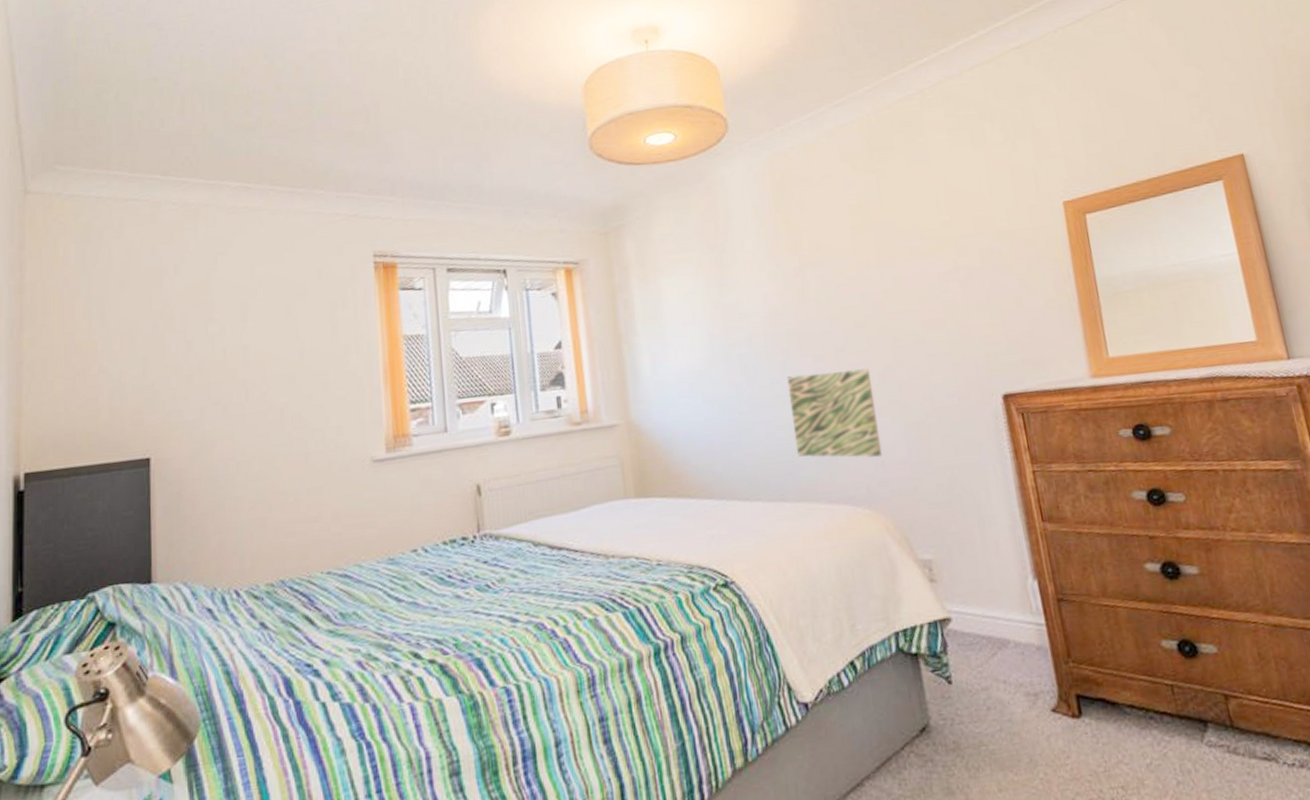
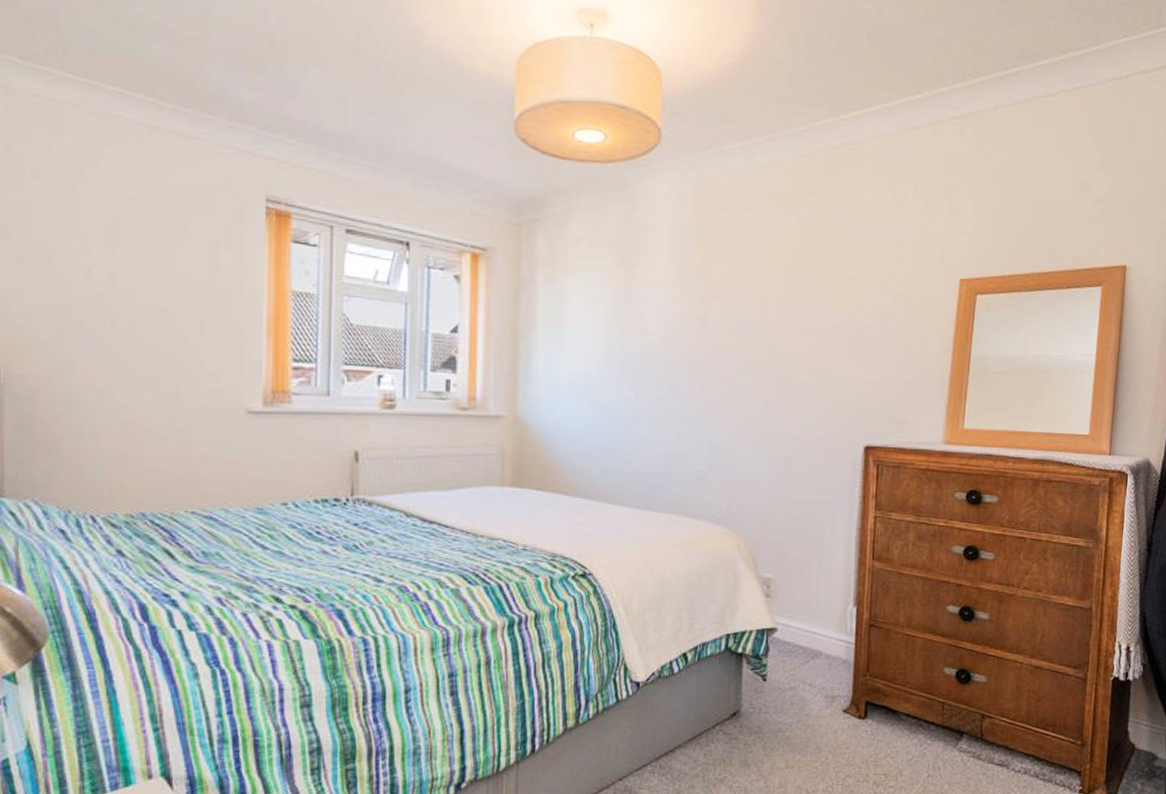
wall art: present [786,368,883,458] -> none [671,398,751,484]

